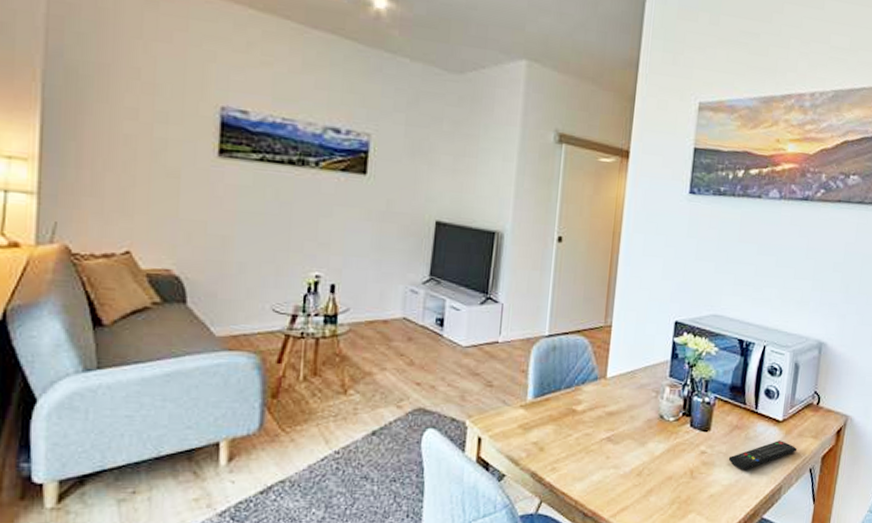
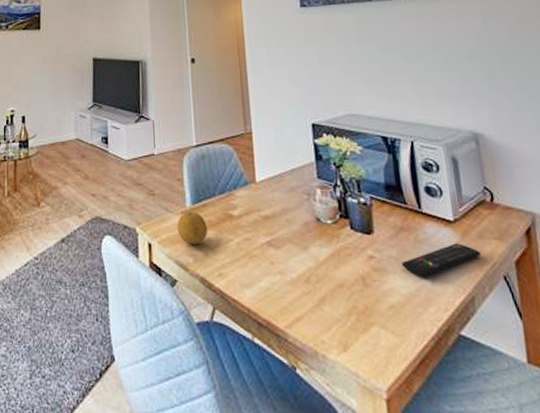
fruit: none [513,405,547,439] -> present [177,212,207,244]

